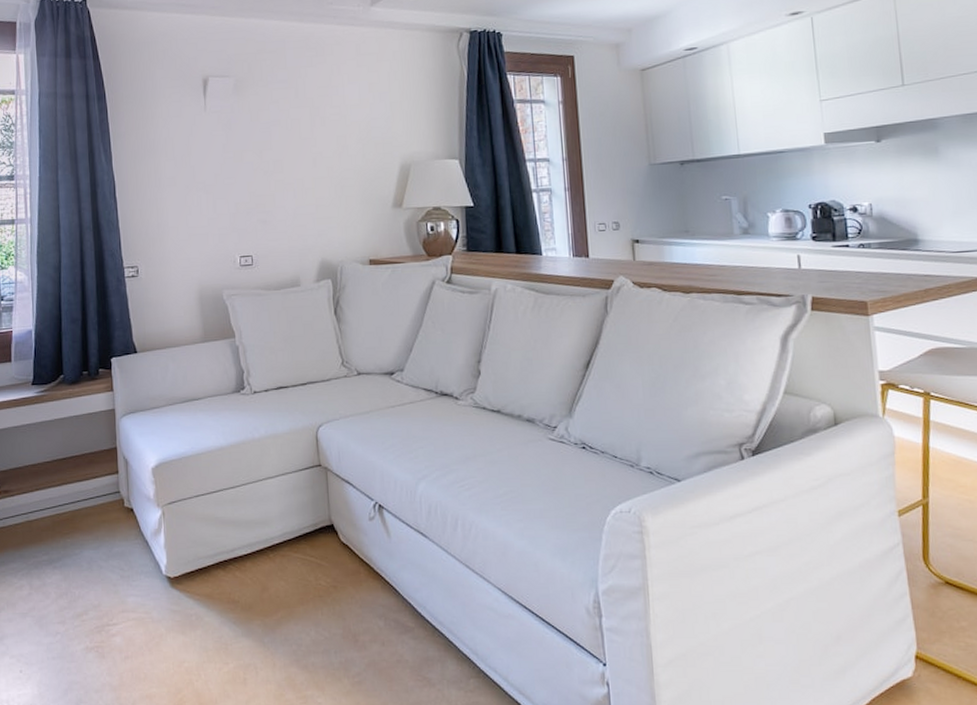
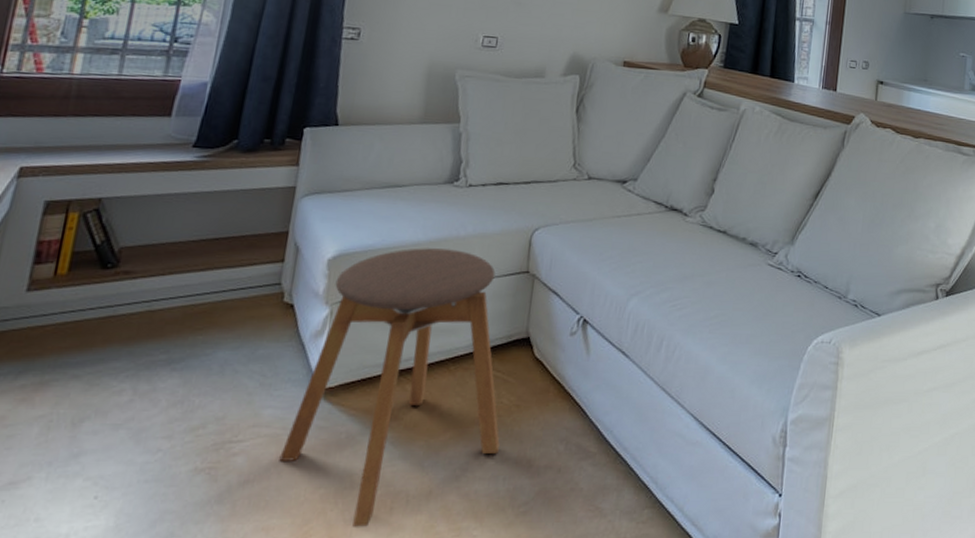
stool: none [147,450,326,695] -> present [279,248,500,527]

